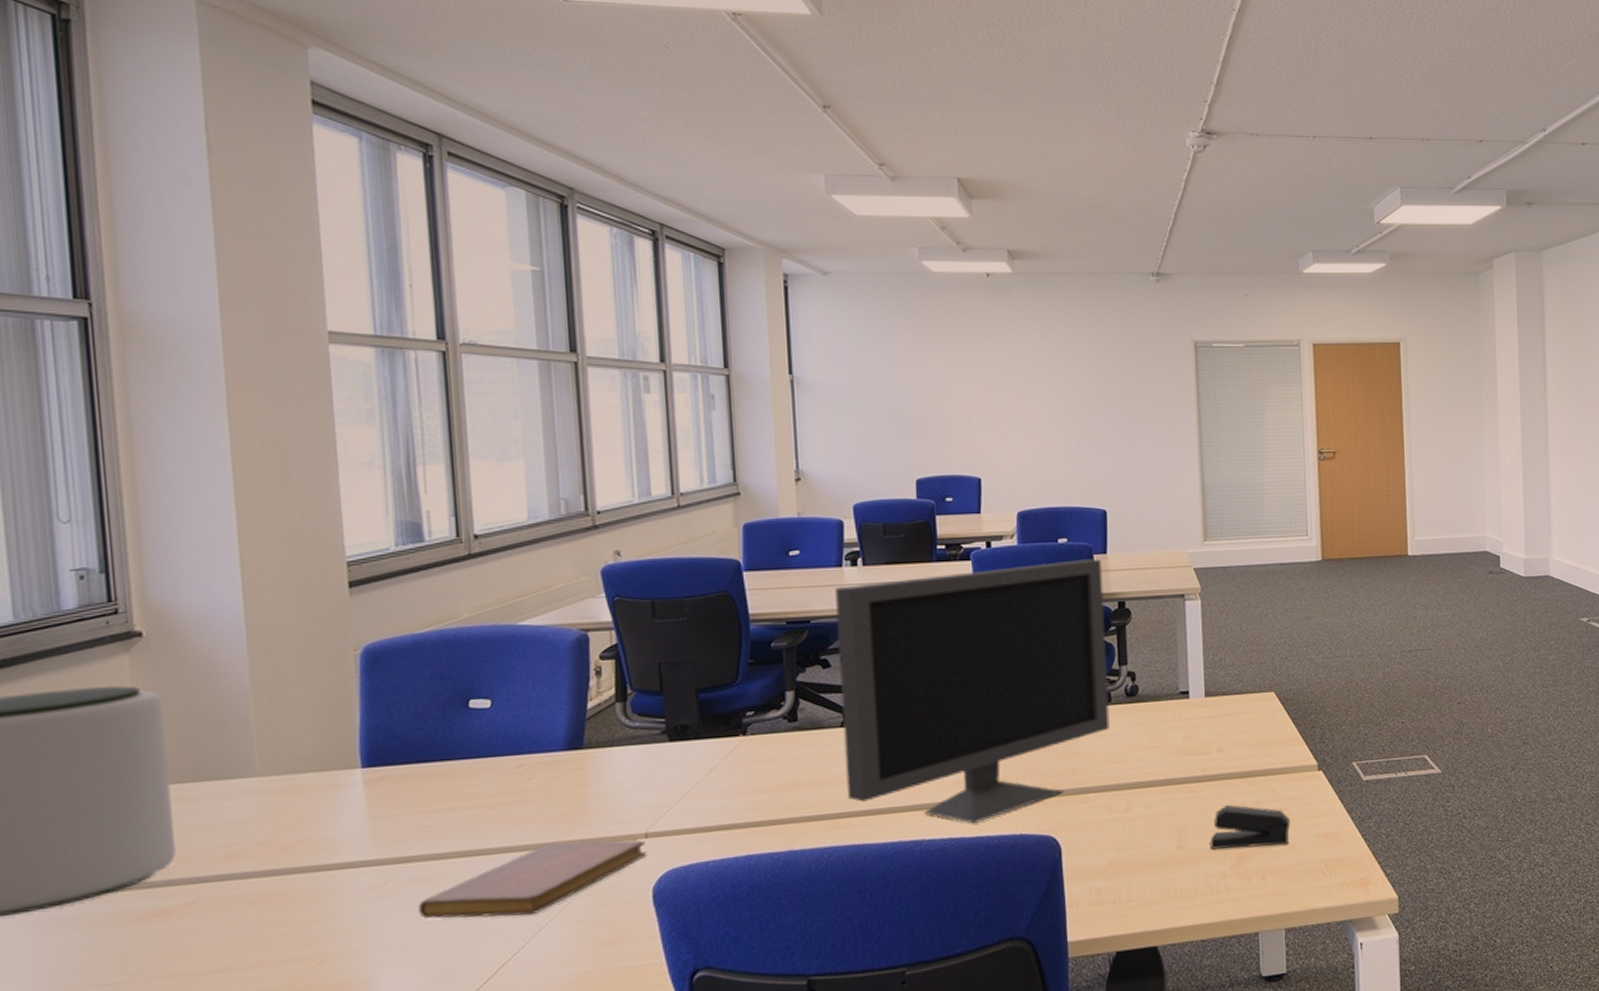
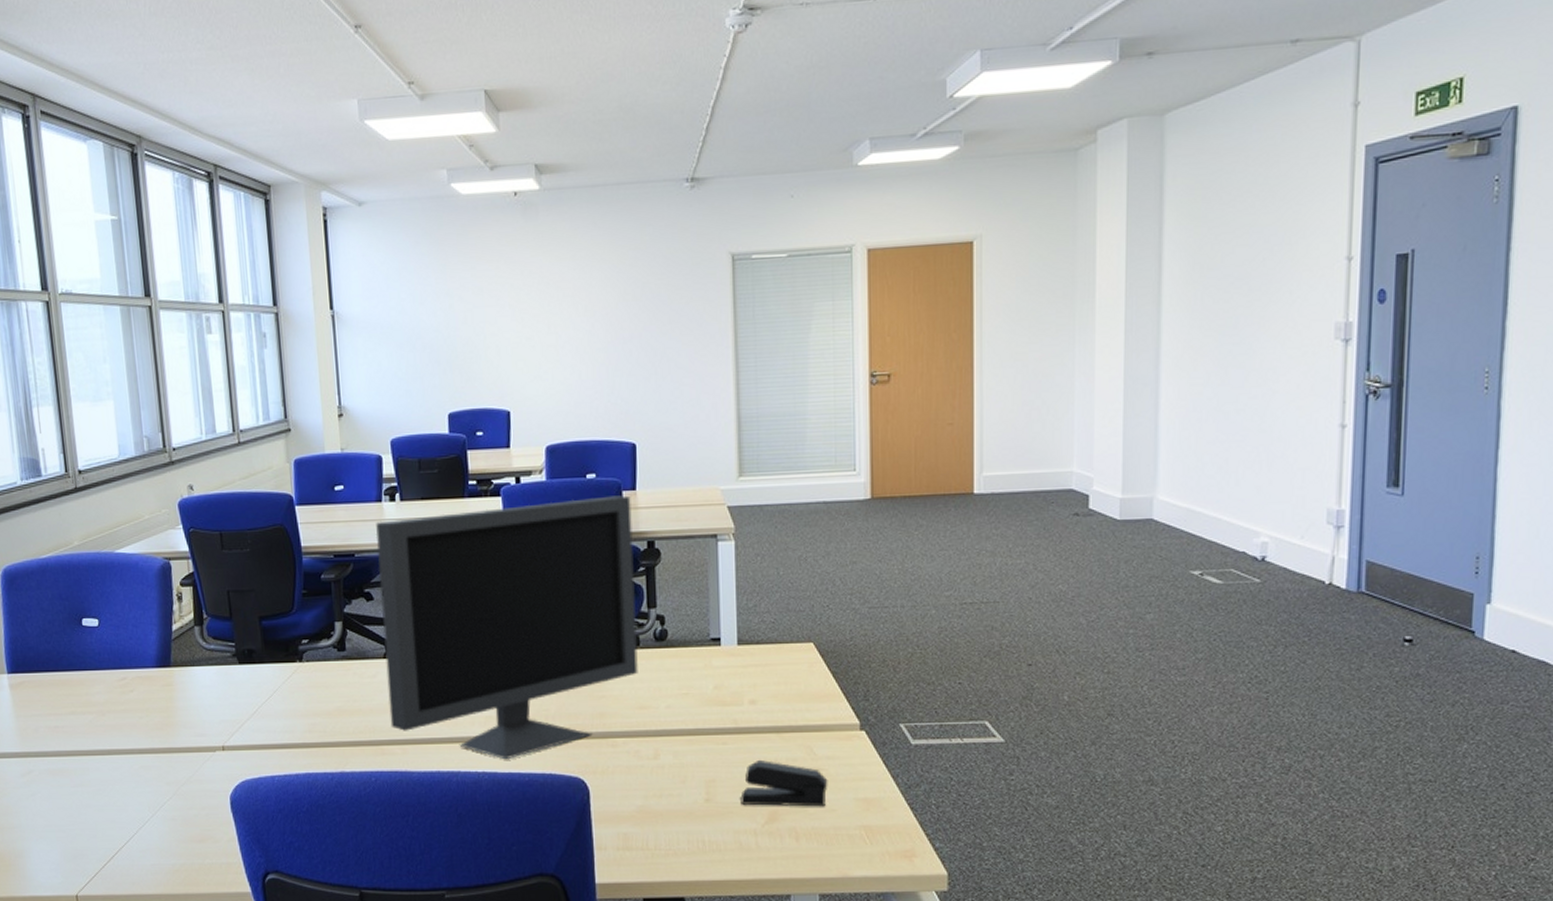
notebook: present [418,839,646,919] -> none [54,748,224,811]

